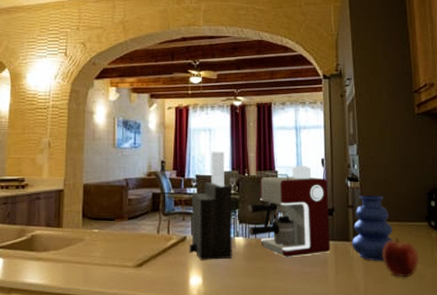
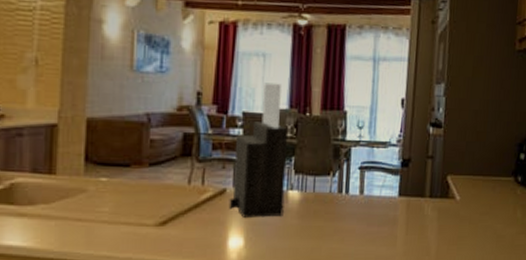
coffee maker: present [248,165,331,257] -> none [305,105,406,215]
vase: present [352,195,394,262] -> none [427,144,475,221]
apple: present [382,239,420,278] -> none [460,195,501,239]

